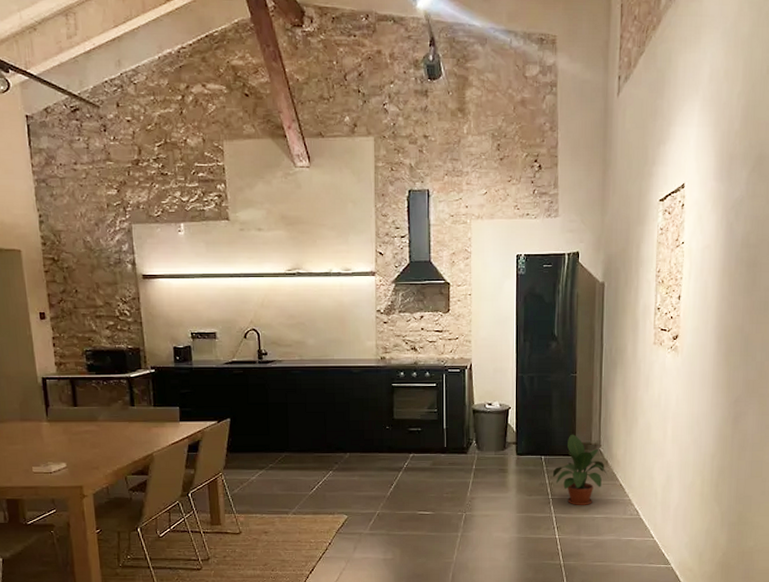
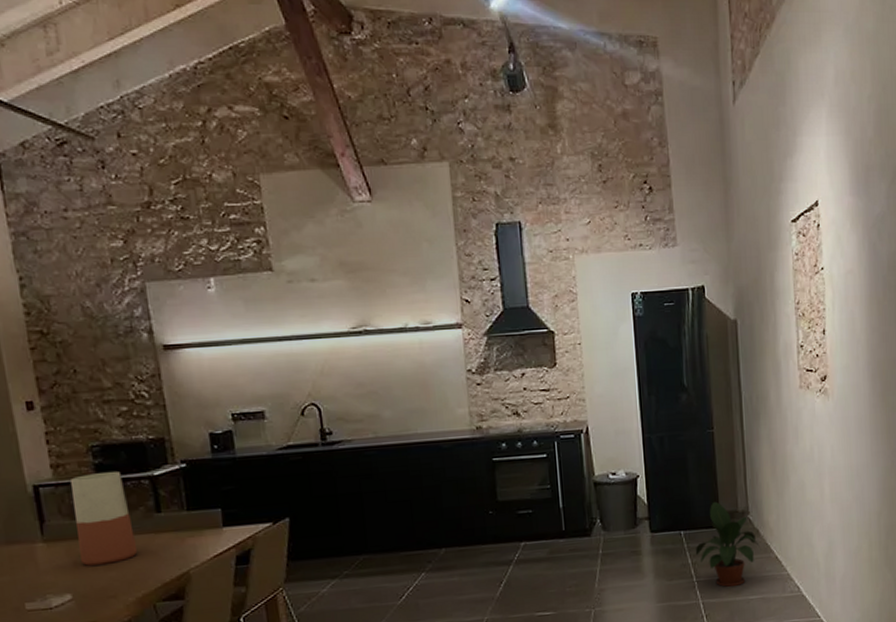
vase: none [69,372,116,444] -> present [71,472,138,566]

